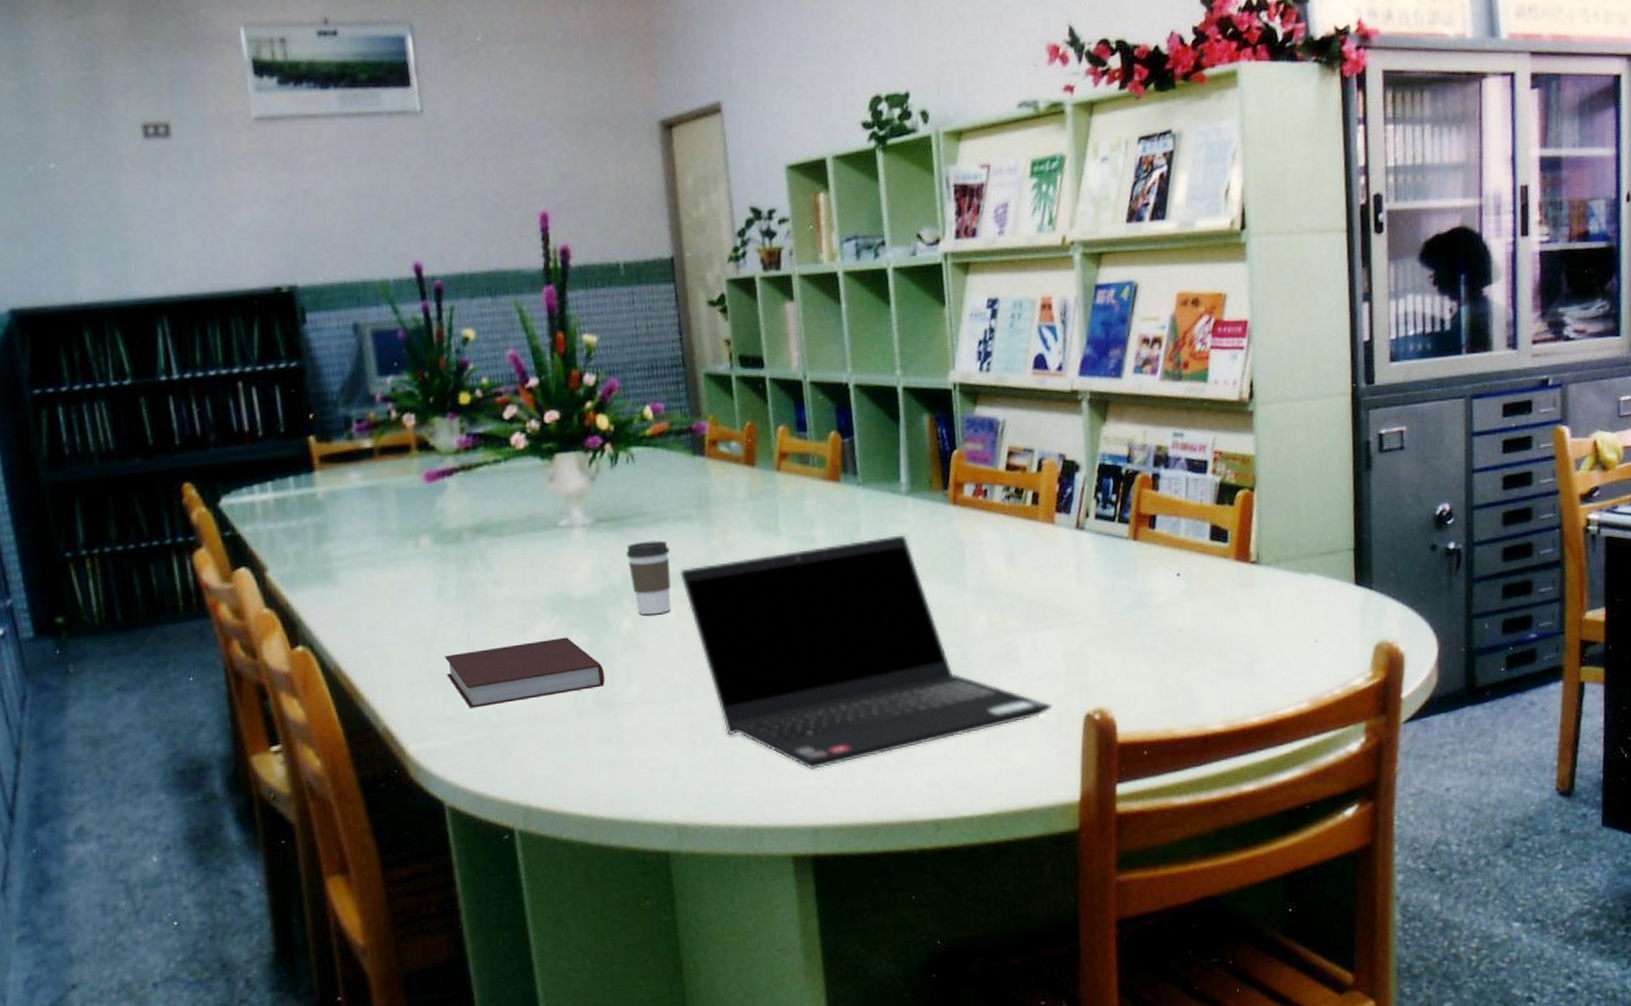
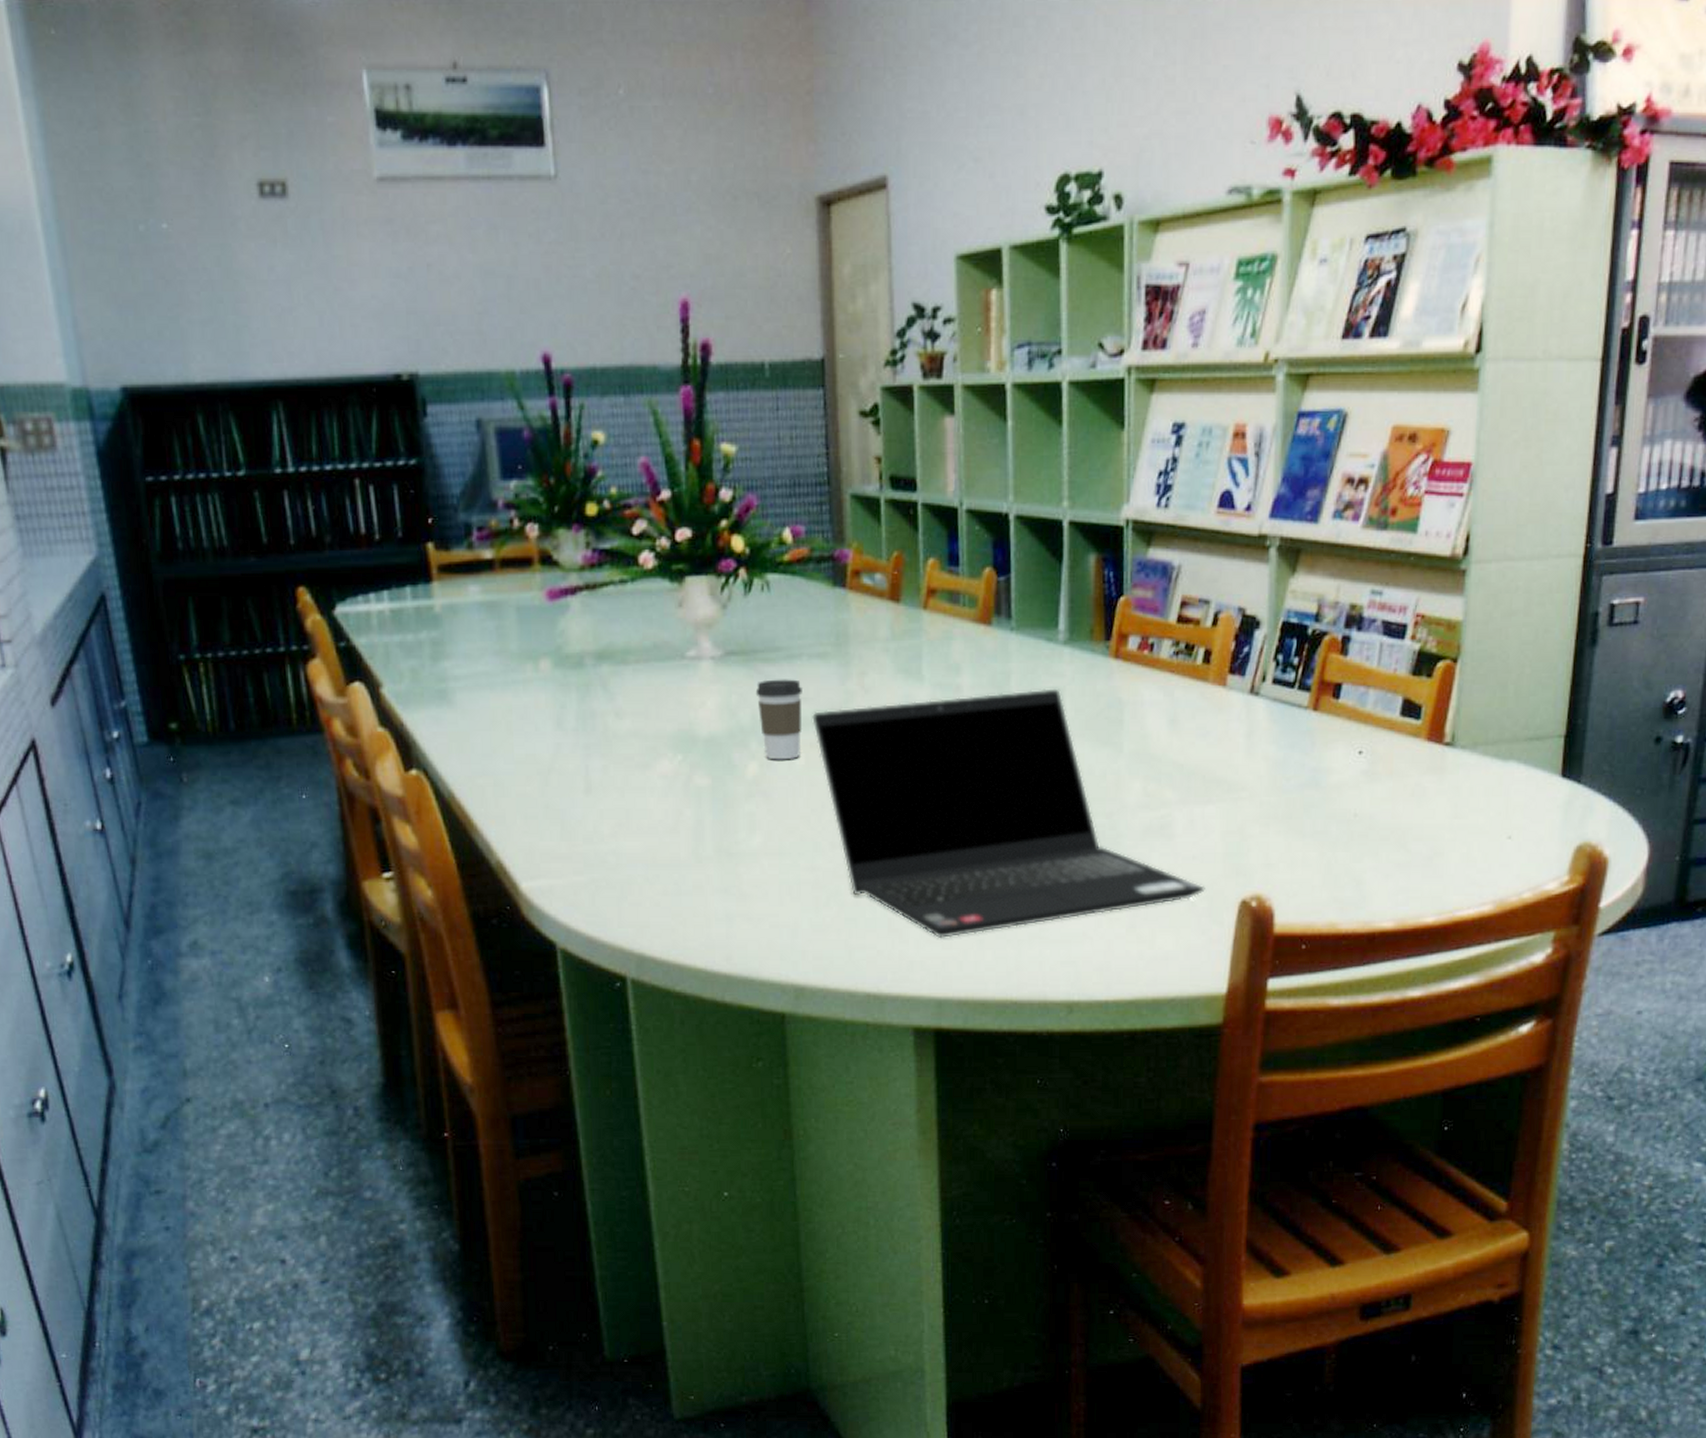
notebook: present [445,637,605,708] -> none [562,778,728,847]

